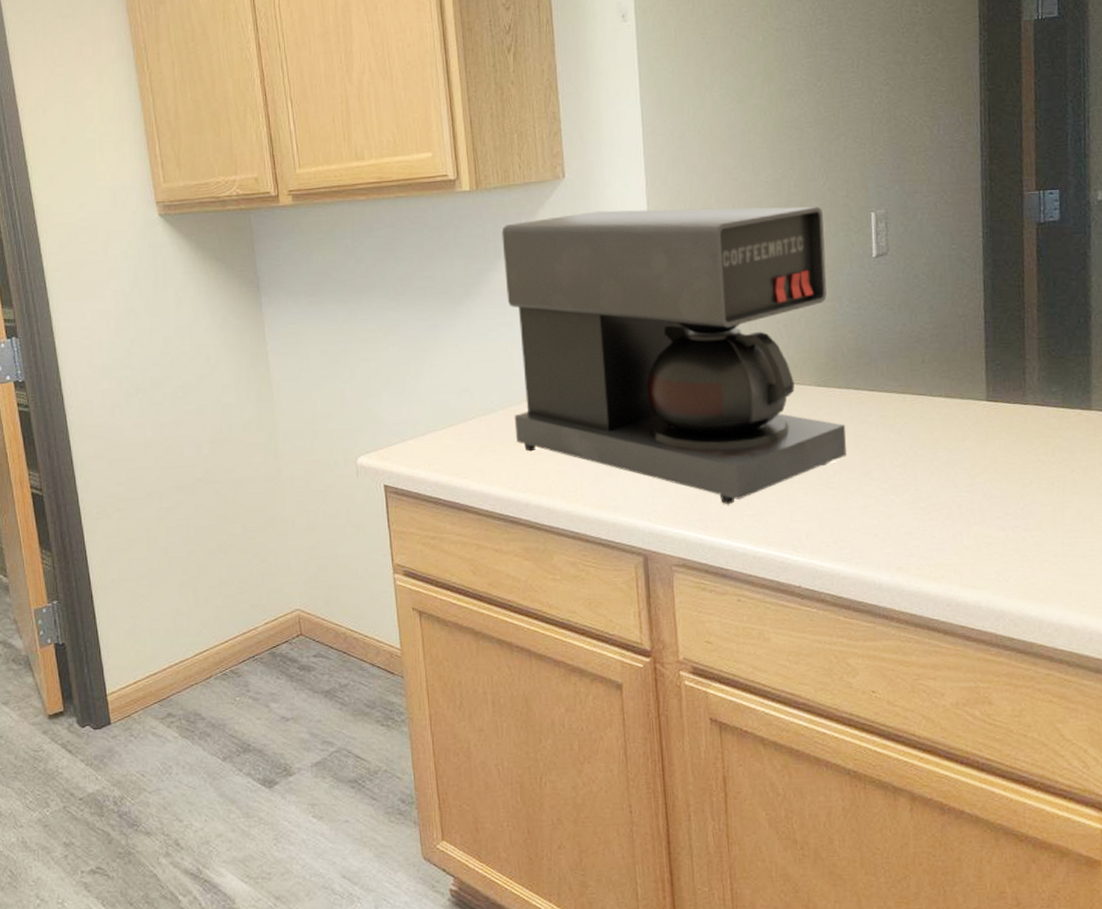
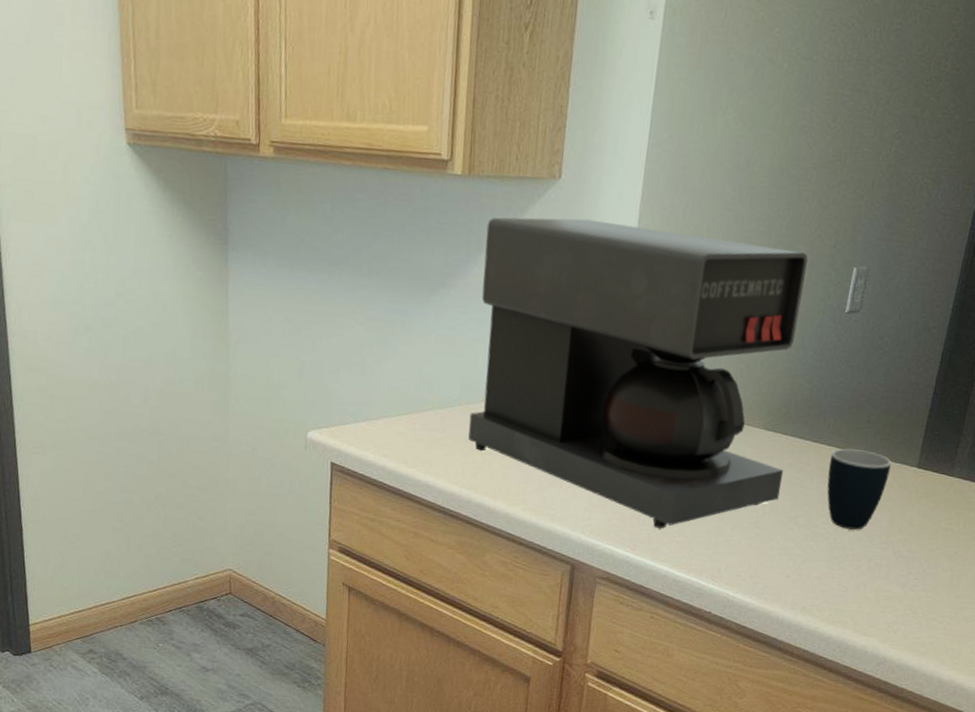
mug: none [891,391,959,476] -> present [827,448,891,530]

